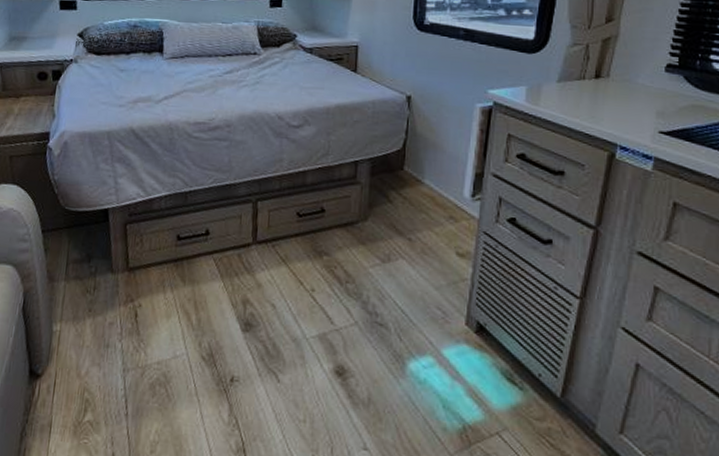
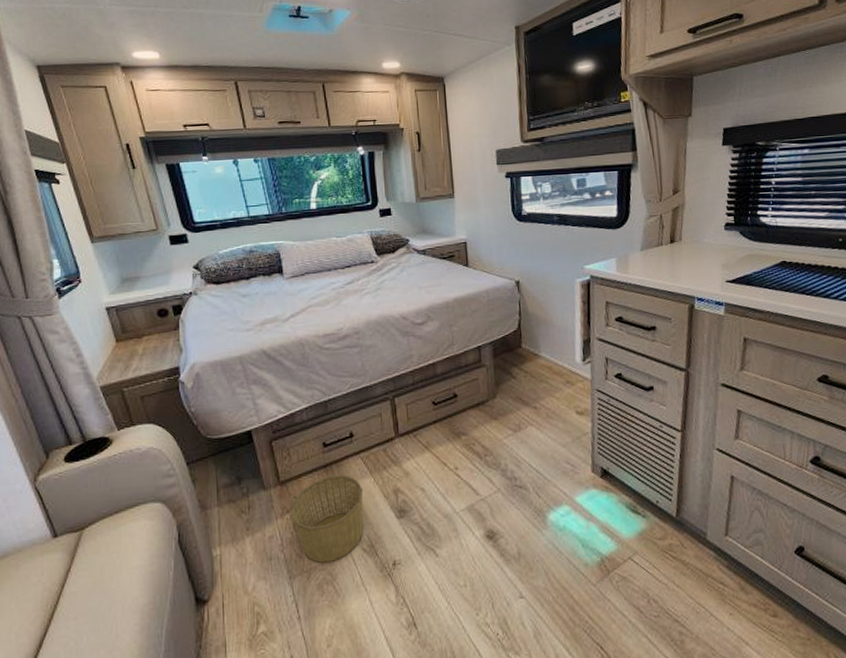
basket: none [133,271,211,364] -> present [289,475,364,564]

